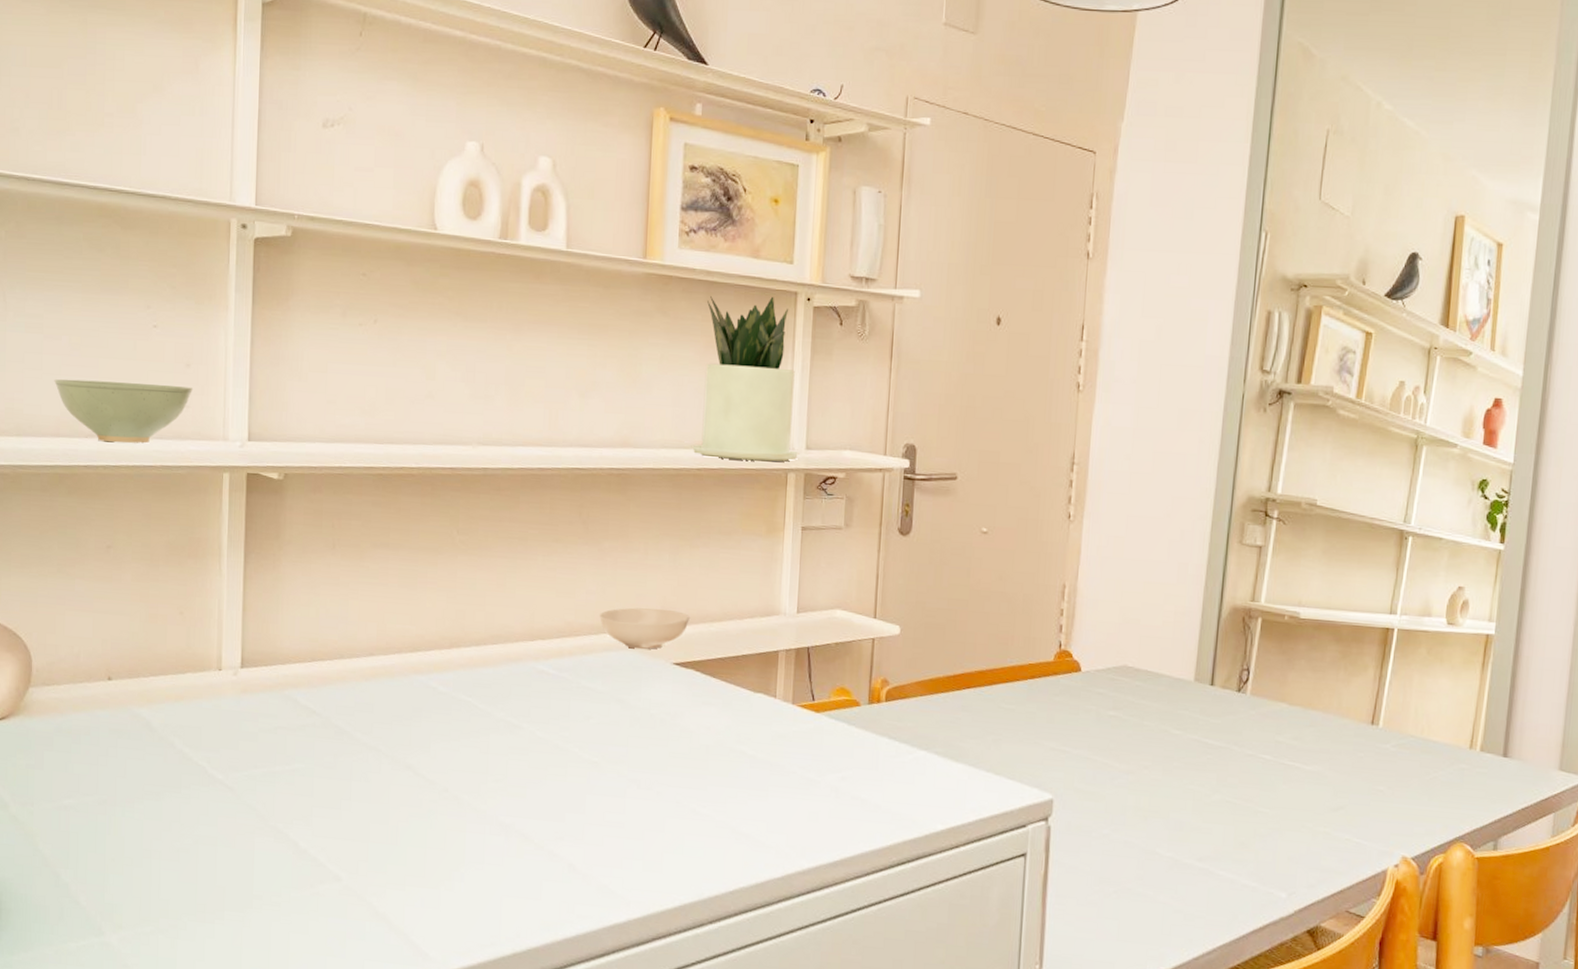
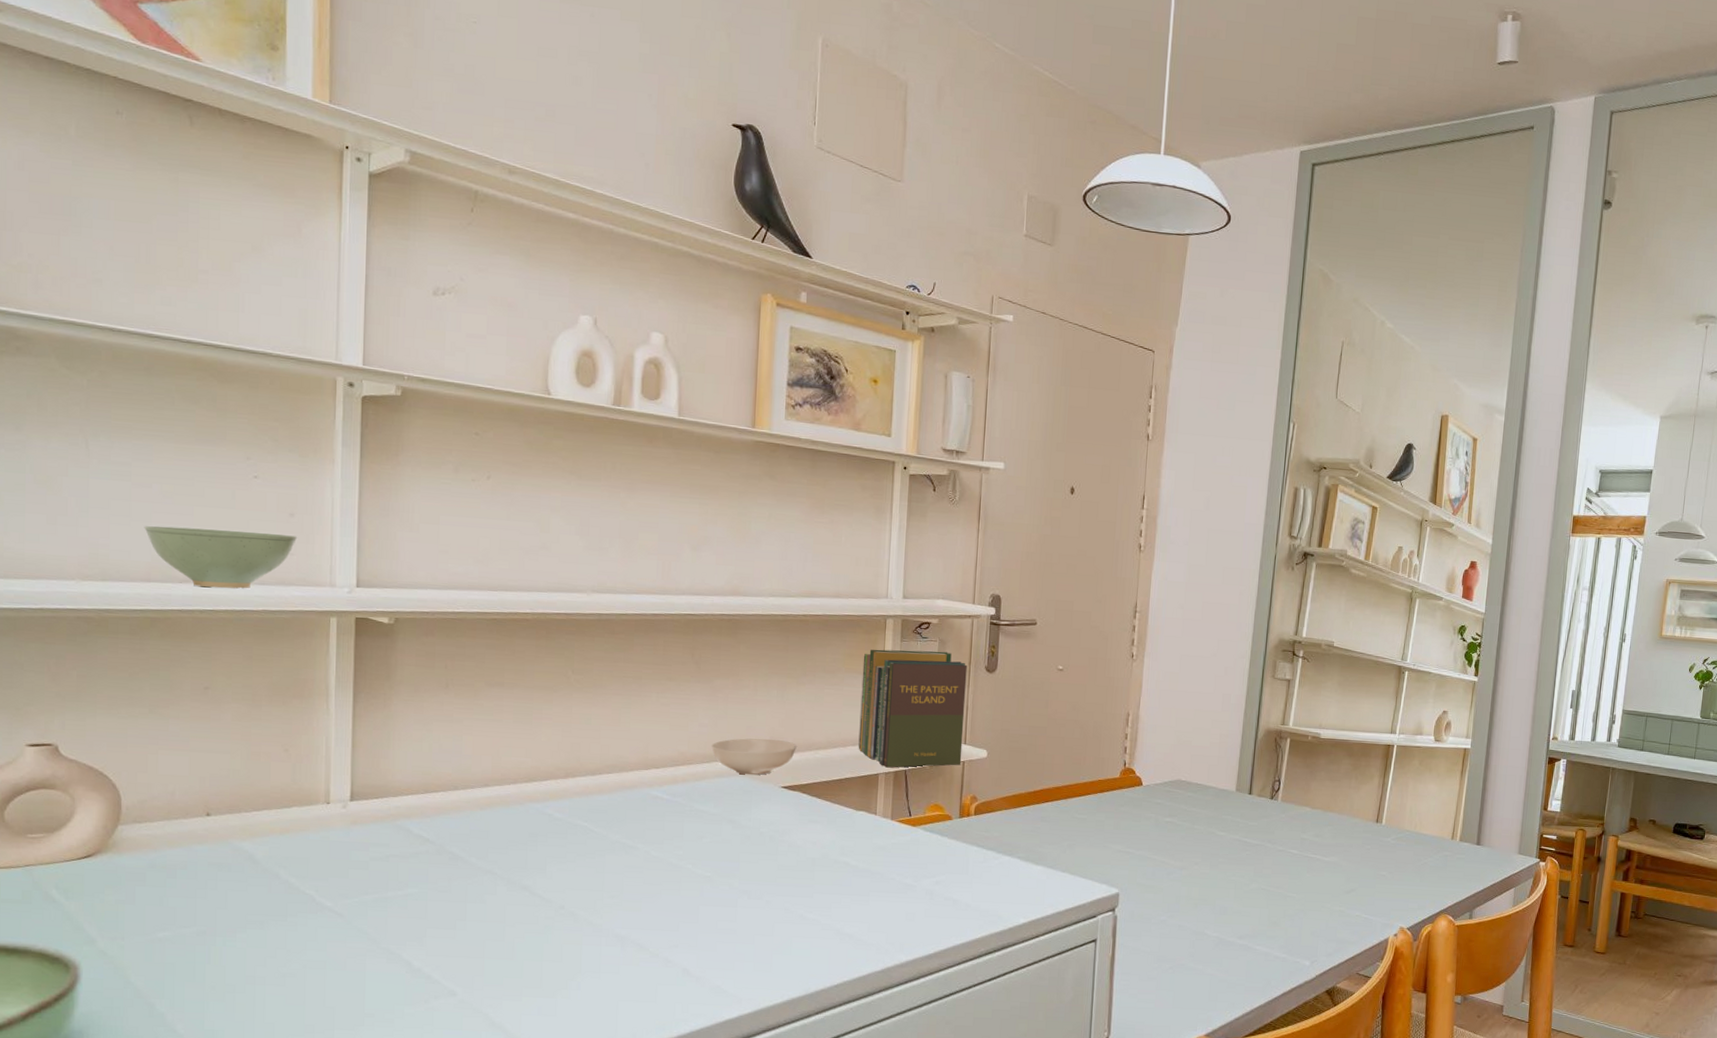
planter: present [691,296,799,462] -> none [797,463,897,610]
books: none [756,507,878,645] -> present [858,649,967,768]

